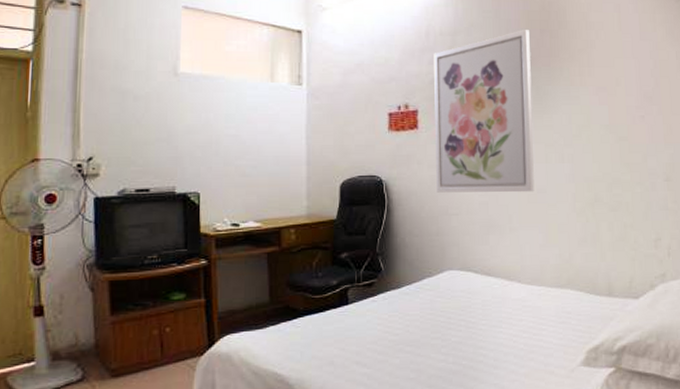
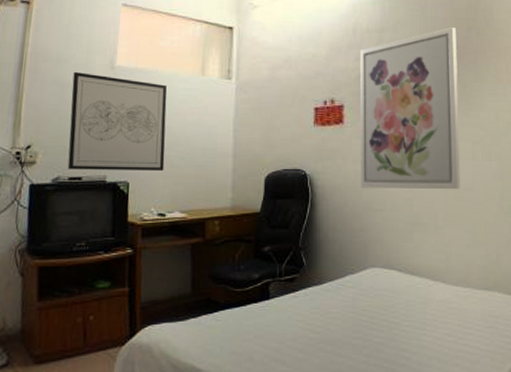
wall art: none [133,78,236,181] -> present [67,71,168,170]

